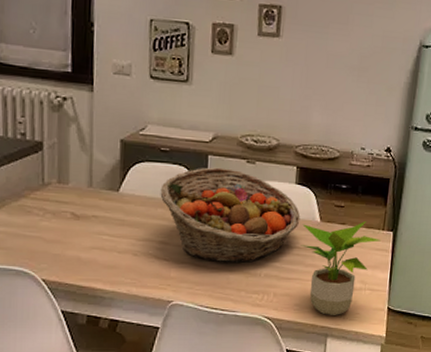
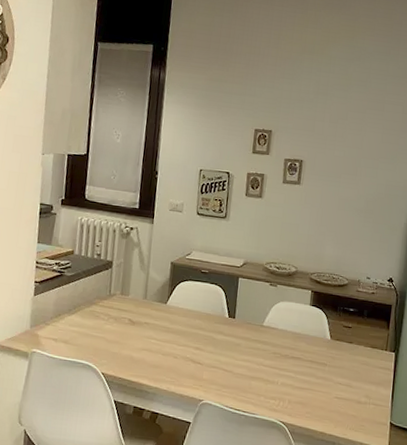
fruit basket: present [160,167,301,263] -> none [198,288,314,371]
potted plant: present [301,220,381,315] -> none [313,340,384,426]

